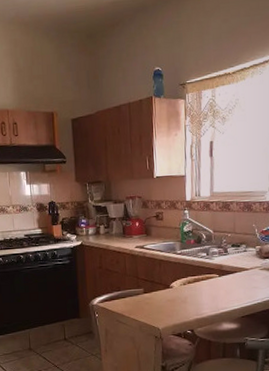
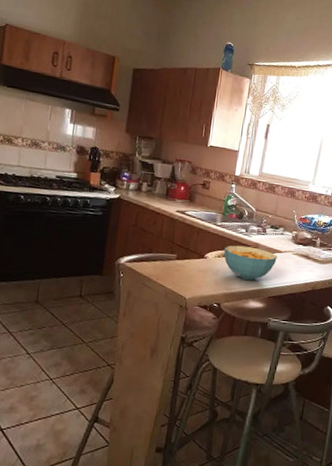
cereal bowl: none [188,269,244,304] -> present [224,245,277,281]

